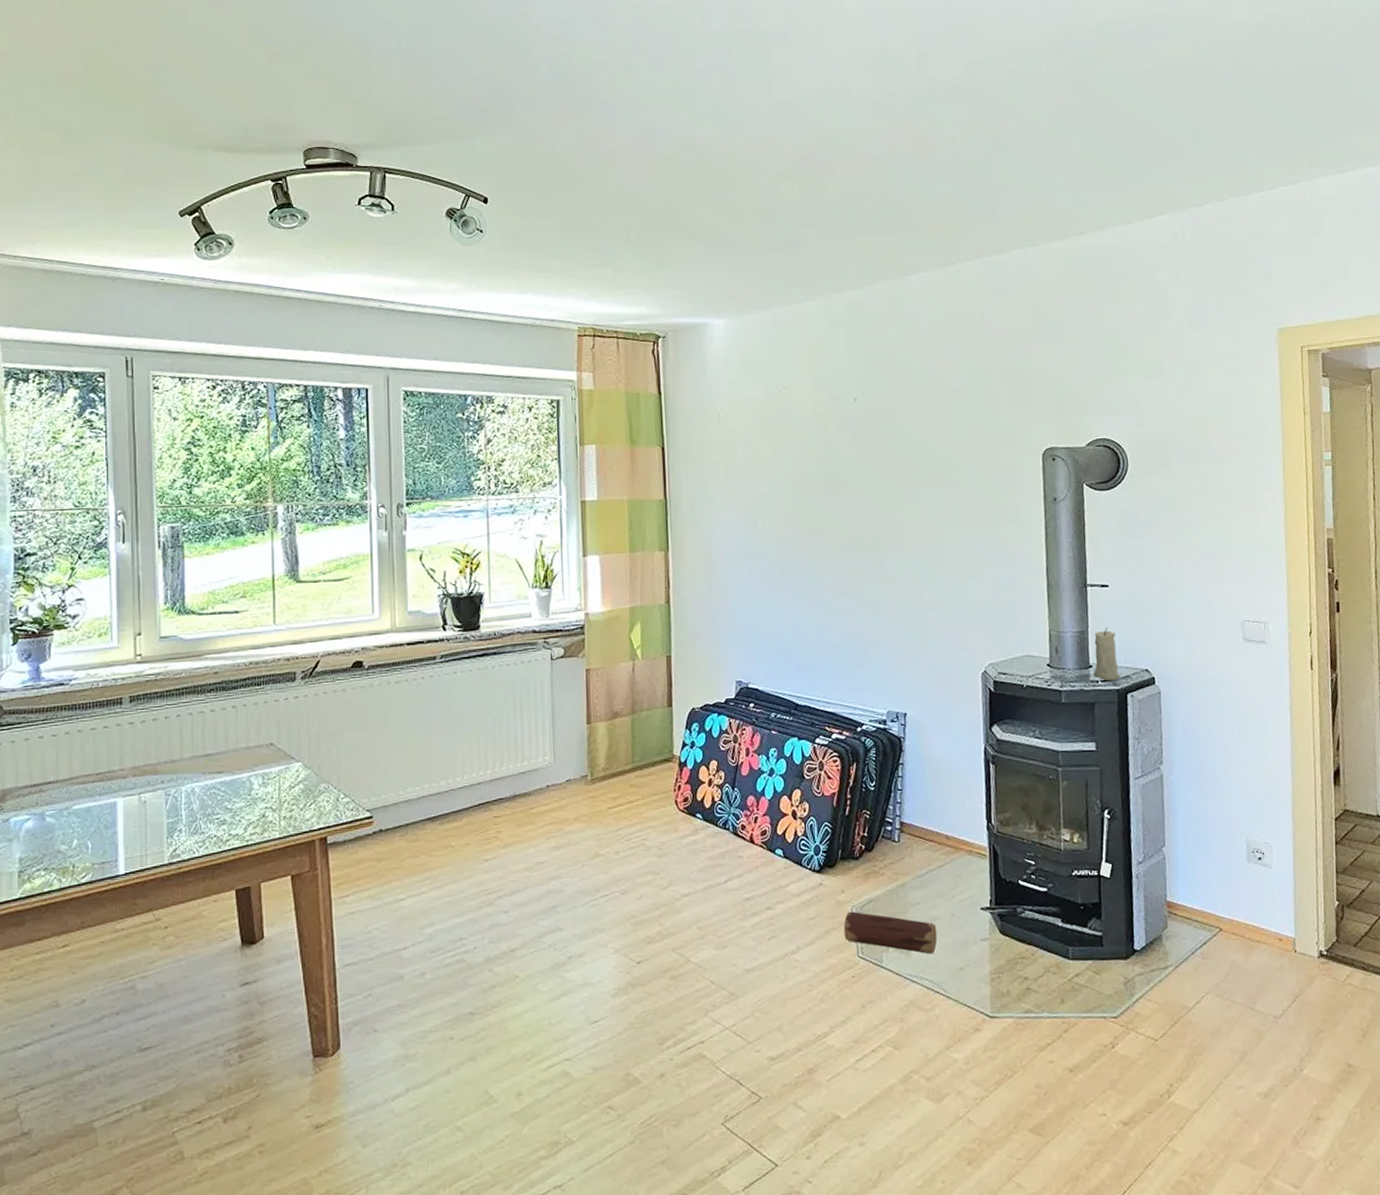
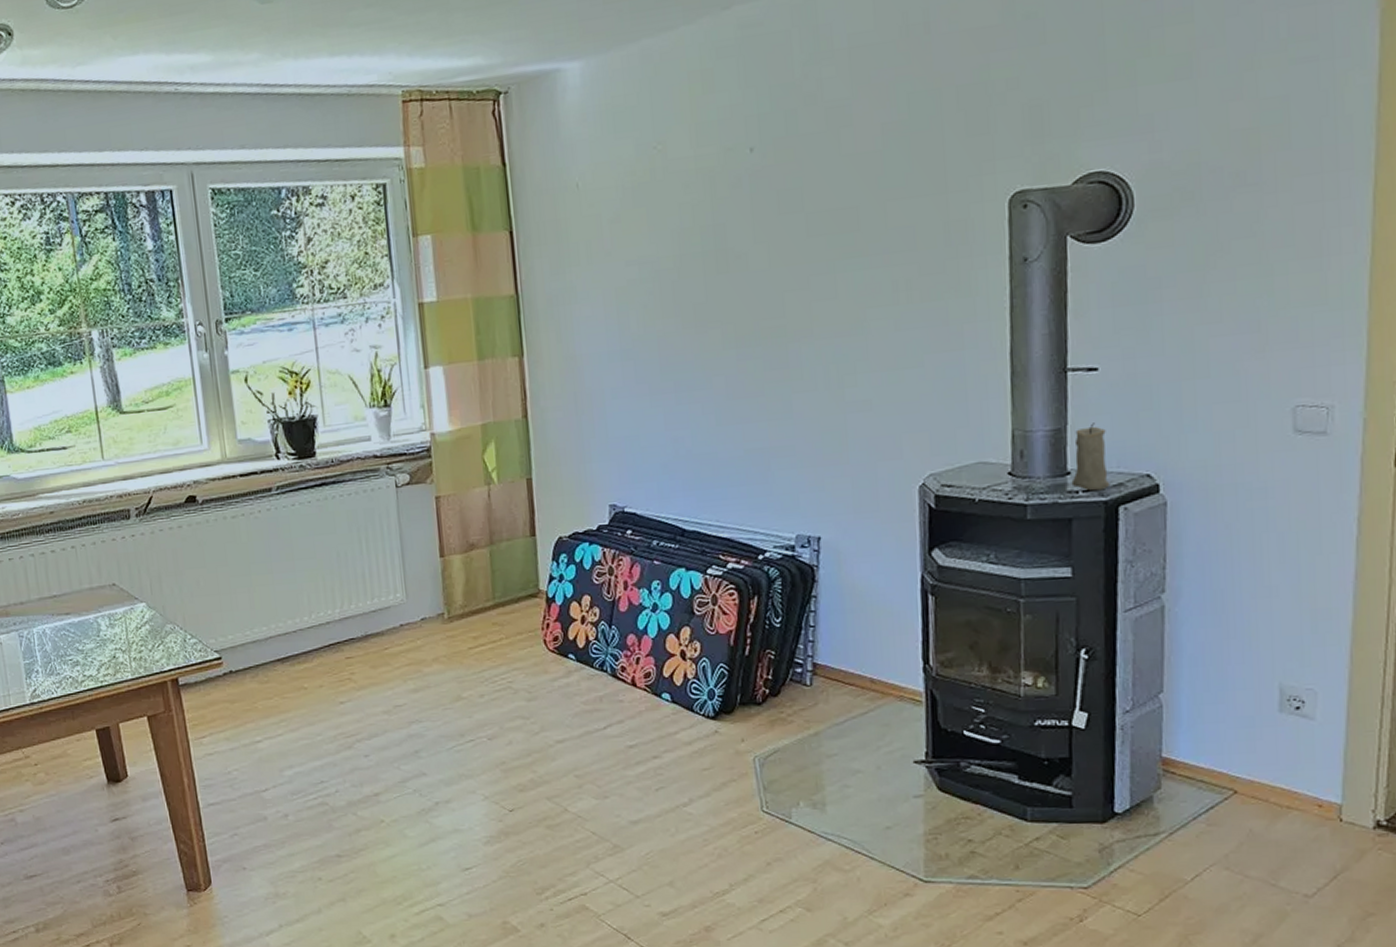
decorative log: present [843,911,938,954] -> none [744,762,859,811]

